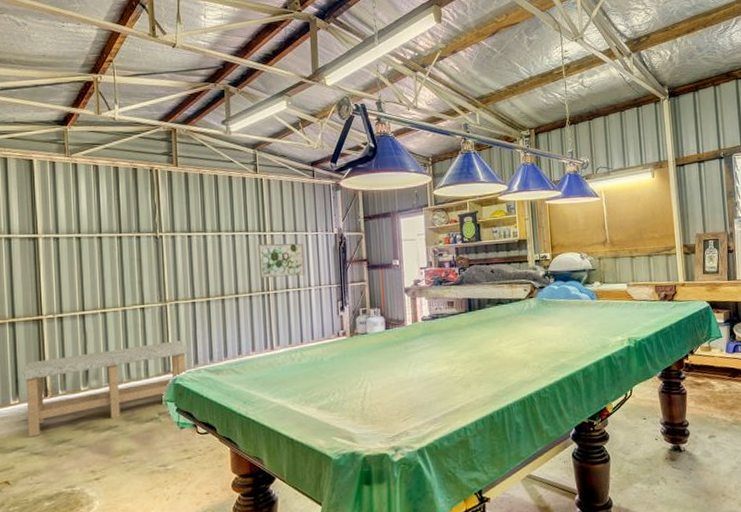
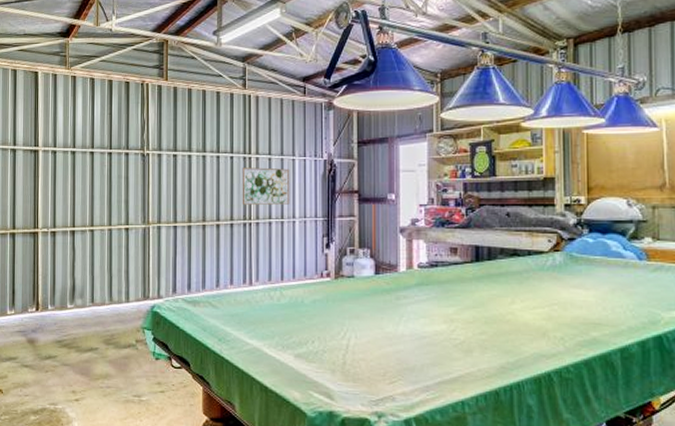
table: present [21,340,188,438] -> none [18,266,167,350]

